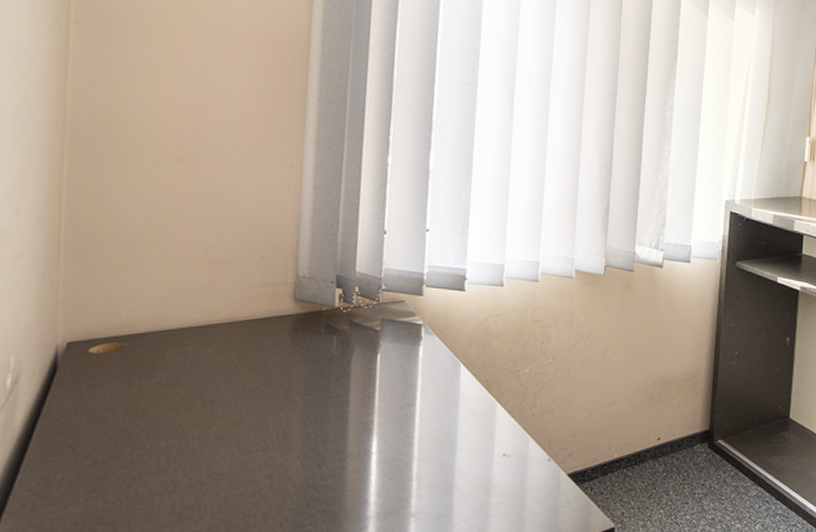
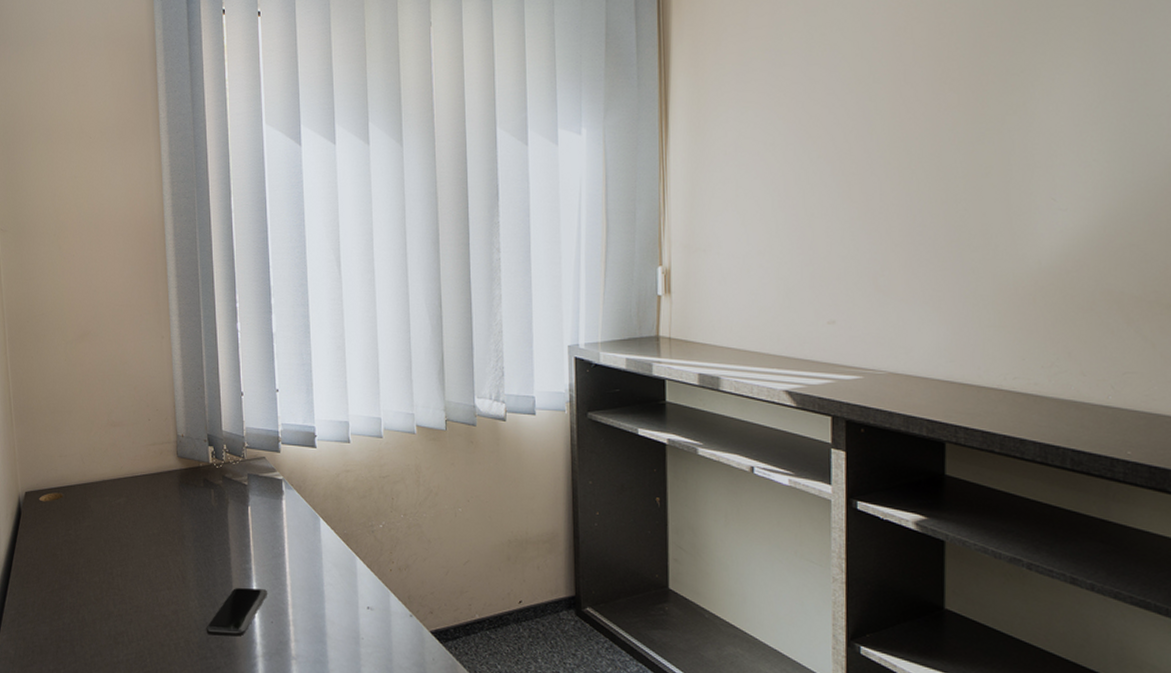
smartphone: none [307,443,390,499] -> present [206,588,267,637]

